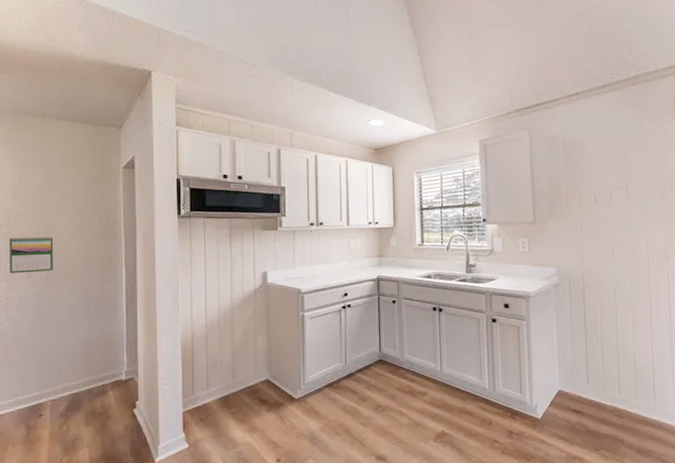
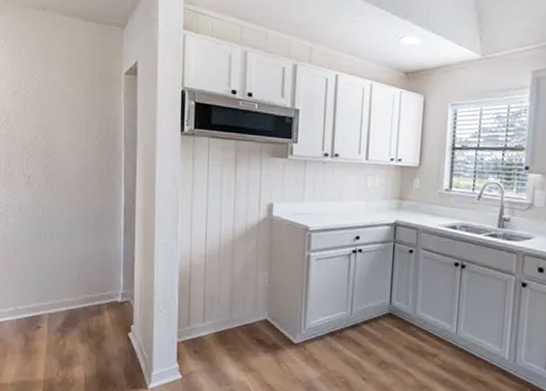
calendar: present [9,236,54,274] -> none [8,141,53,181]

